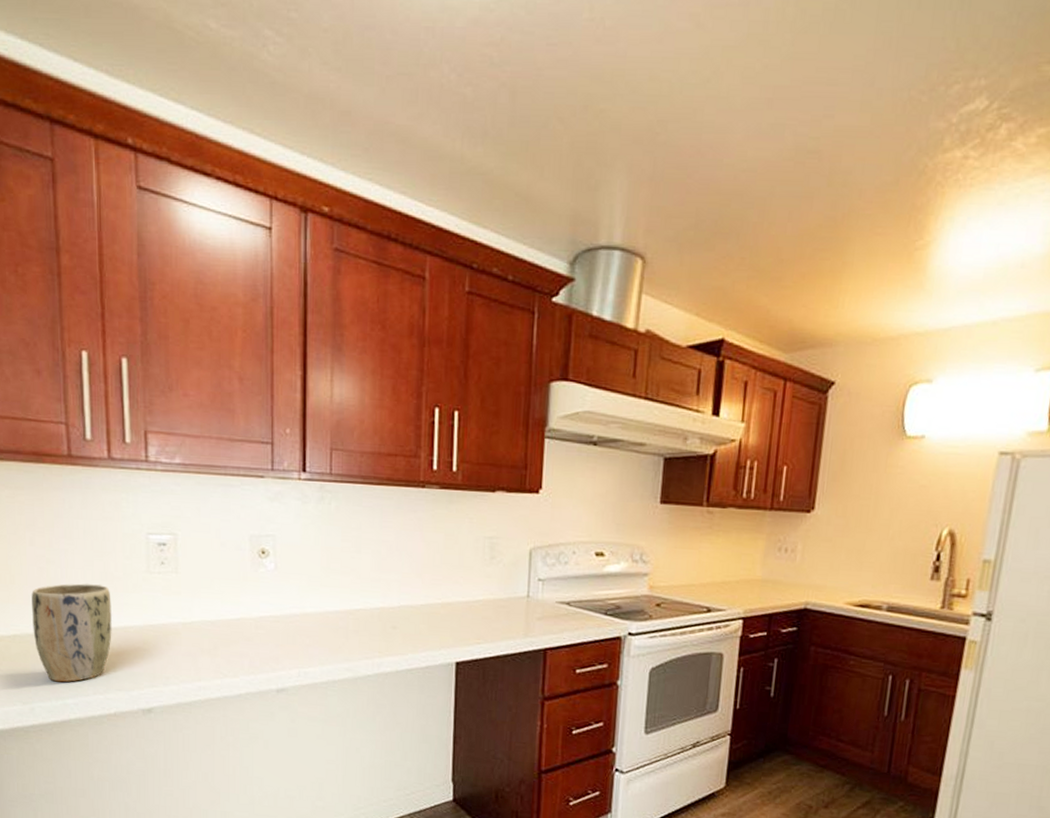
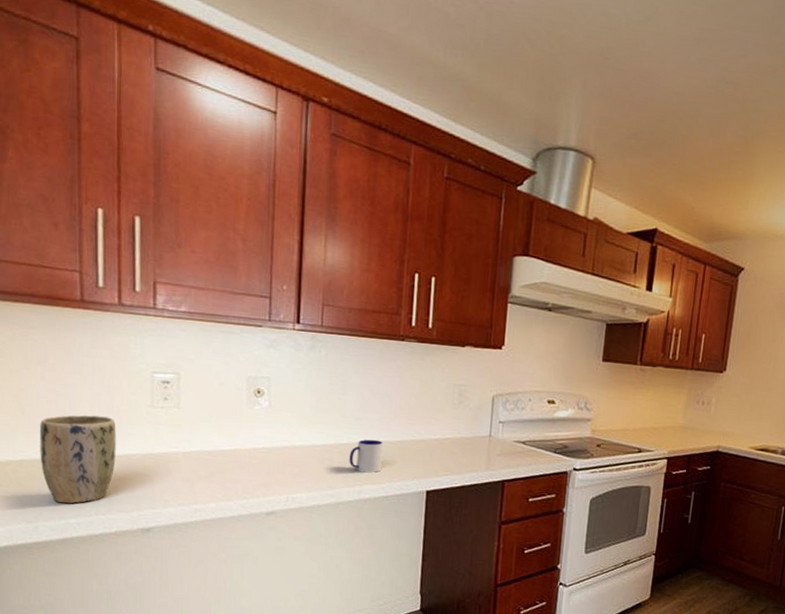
mug: none [366,603,404,643] -> present [349,439,383,473]

